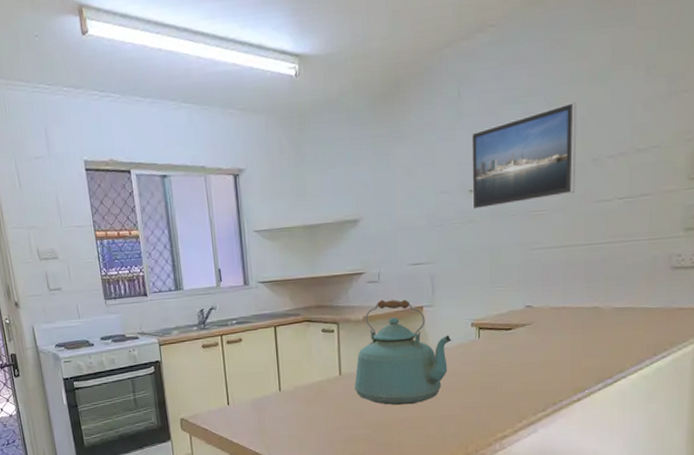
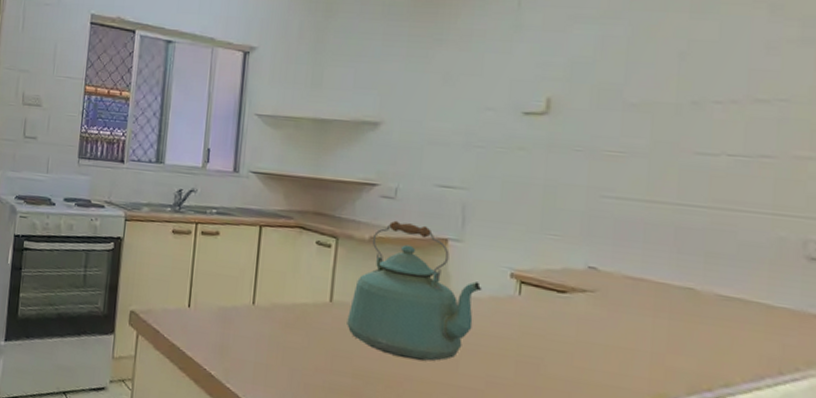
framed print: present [472,101,577,210] -> none [524,31,672,139]

